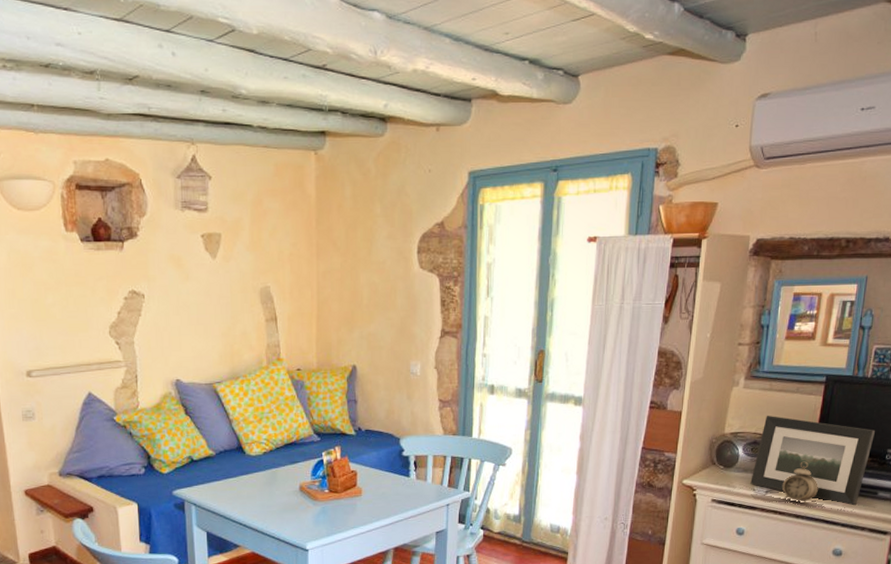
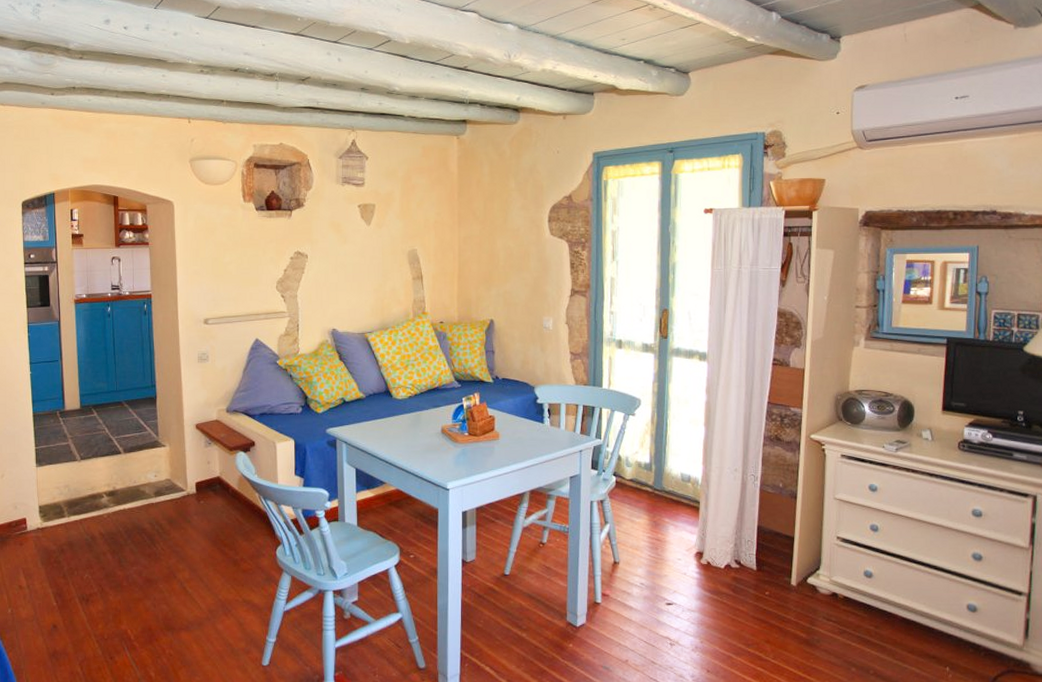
picture frame: present [750,415,876,506] -> none [879,374,1004,466]
alarm clock: present [782,461,818,506] -> none [913,420,950,464]

